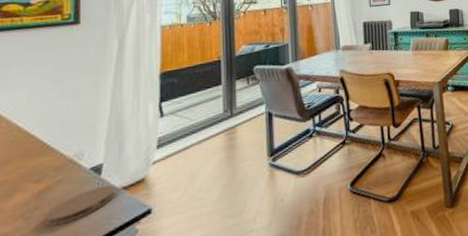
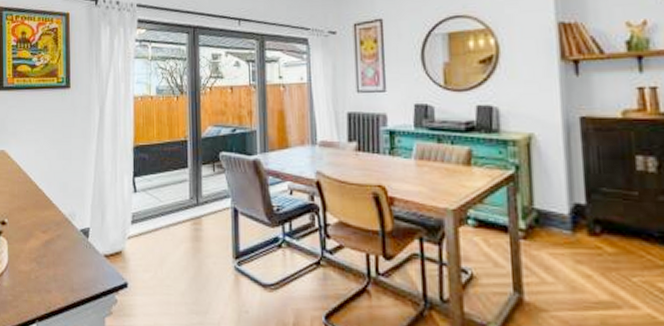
coaster: present [44,185,114,228] -> none [50,249,98,276]

